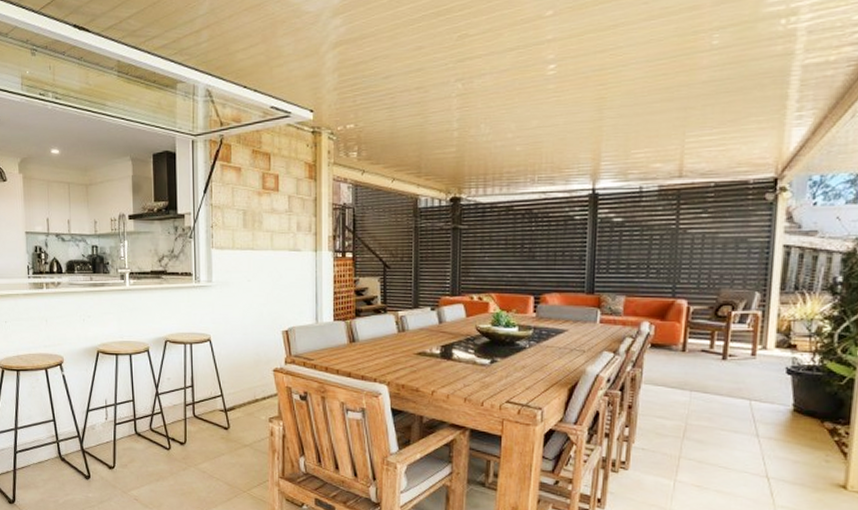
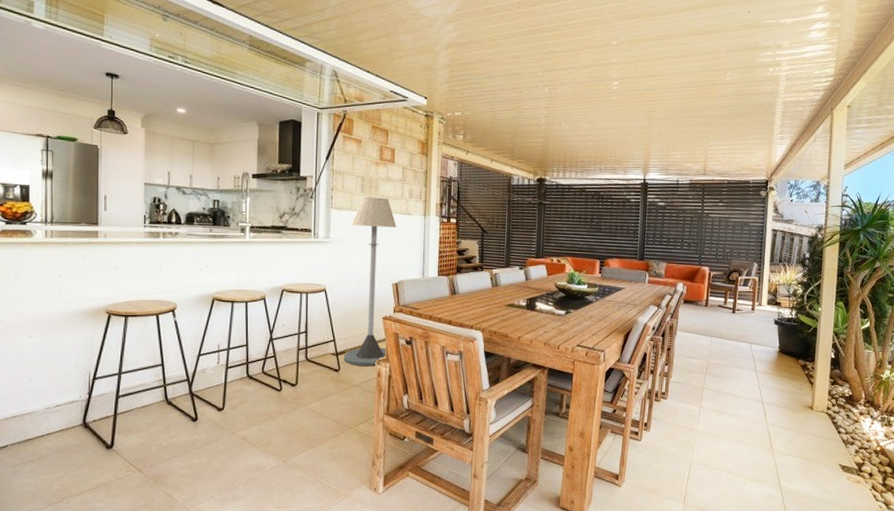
floor lamp: none [232,232,284,425] -> present [343,196,397,367]

